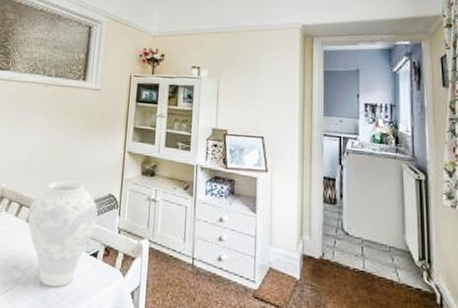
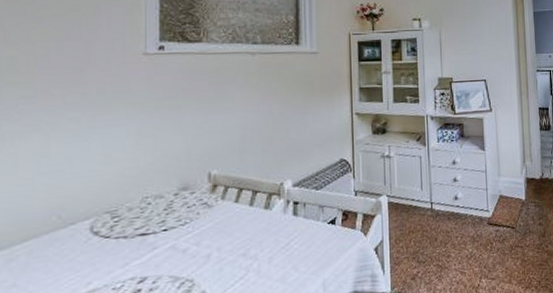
vase: present [27,179,98,287] -> none [250,152,330,265]

